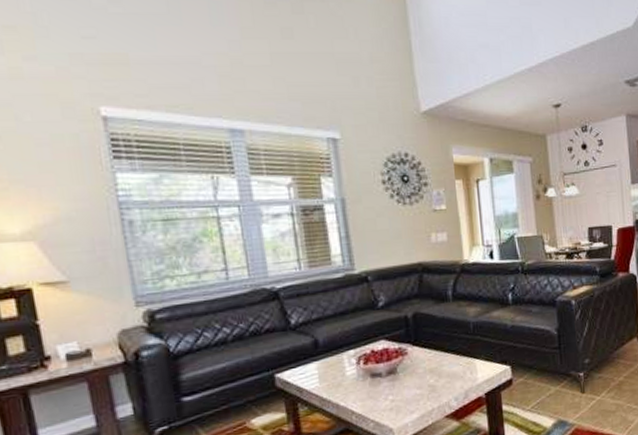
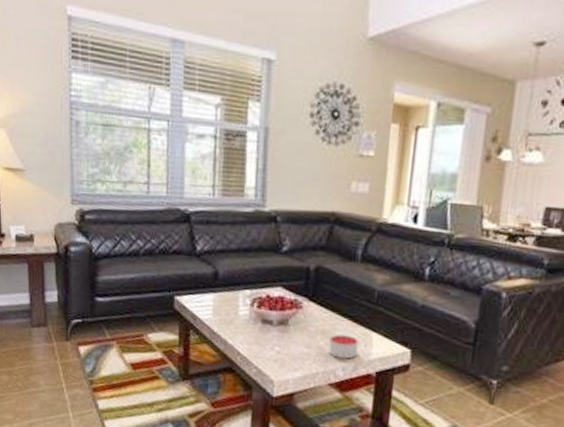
candle: none [438,367,466,391] -> present [328,334,359,359]

